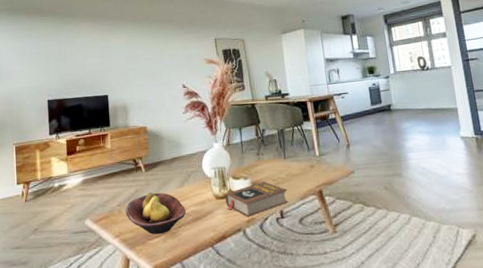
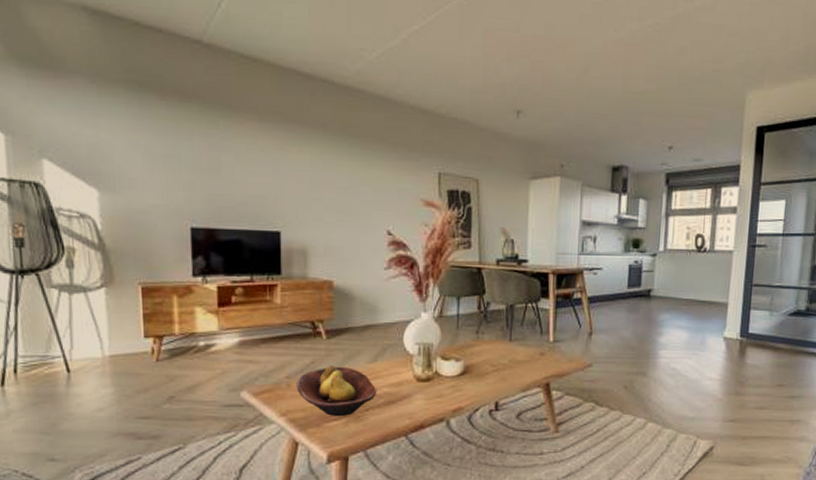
book: present [225,181,289,217] -> none [428,366,508,405]

